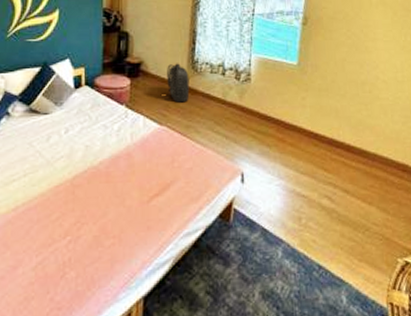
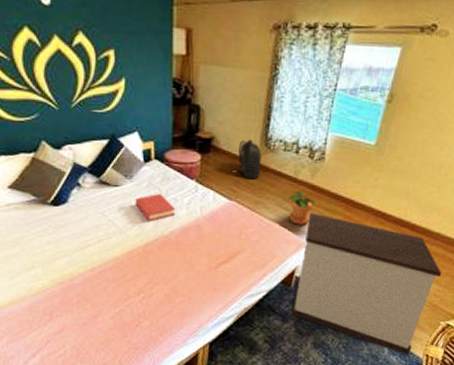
hardback book: none [64,121,106,152] -> present [135,194,176,222]
potted plant: none [219,113,248,150] -> present [289,191,317,225]
nightstand: none [232,136,388,306] -> present [291,213,442,356]

